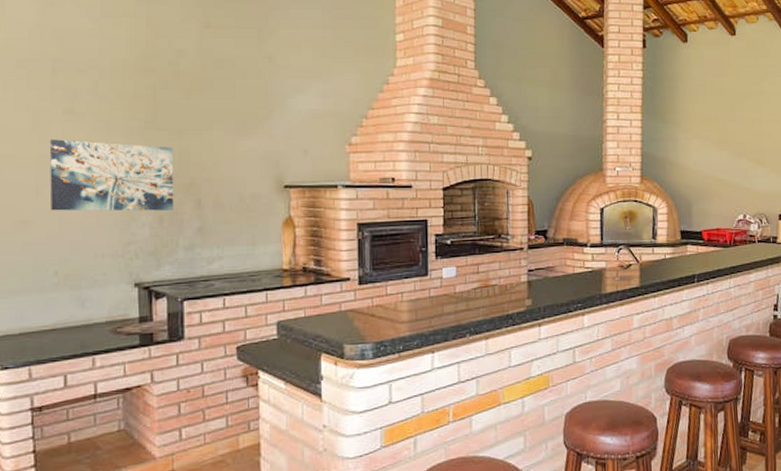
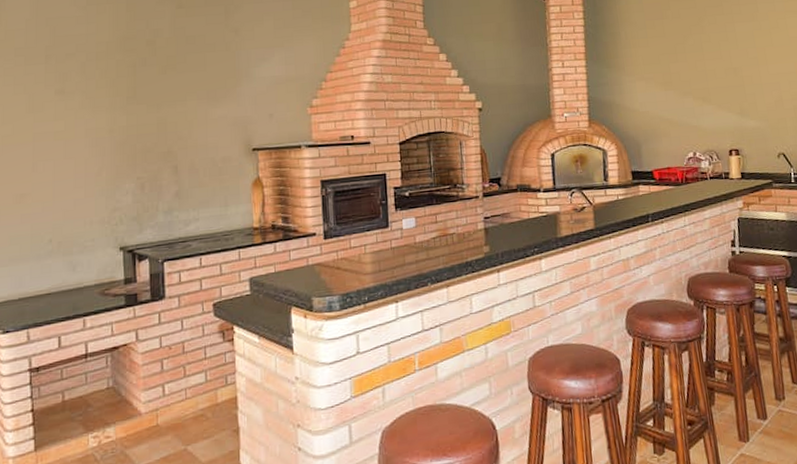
wall art: present [49,139,174,211] -> none [44,117,153,184]

